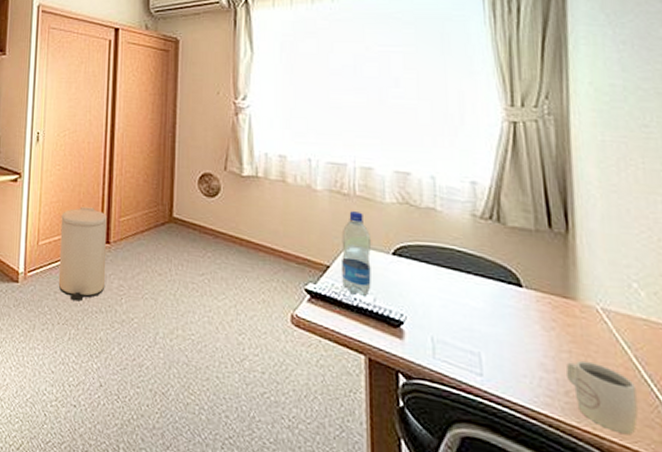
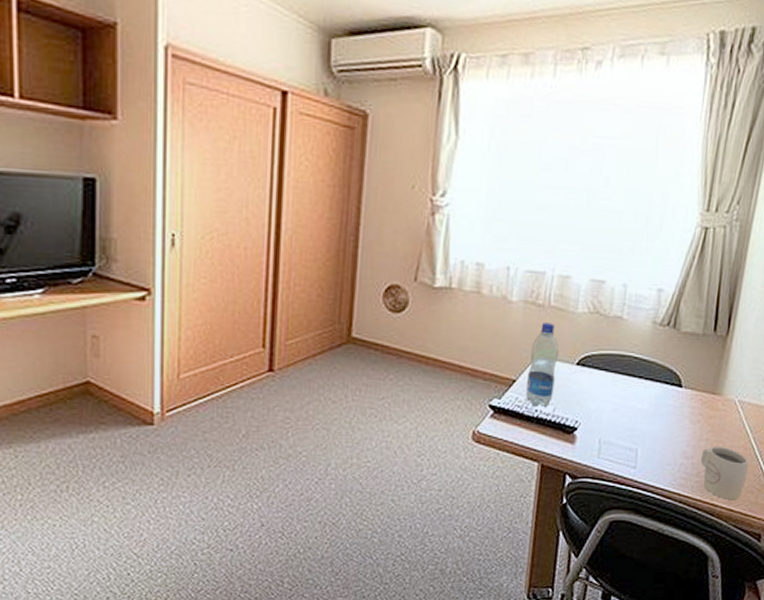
pedal bin: present [58,206,107,302] -> none [207,329,270,440]

